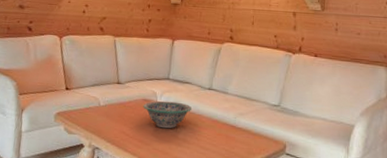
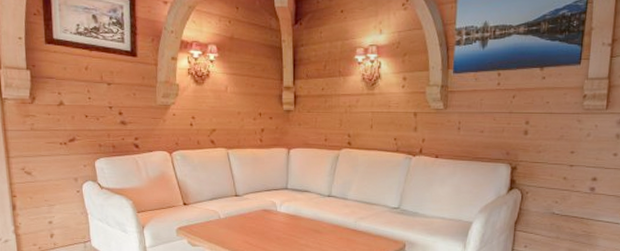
decorative bowl: present [143,101,191,129] -> none [263,210,312,236]

